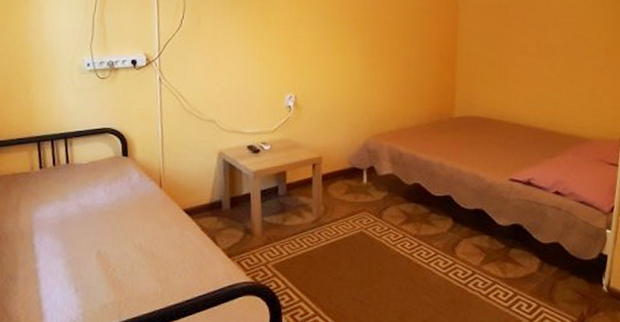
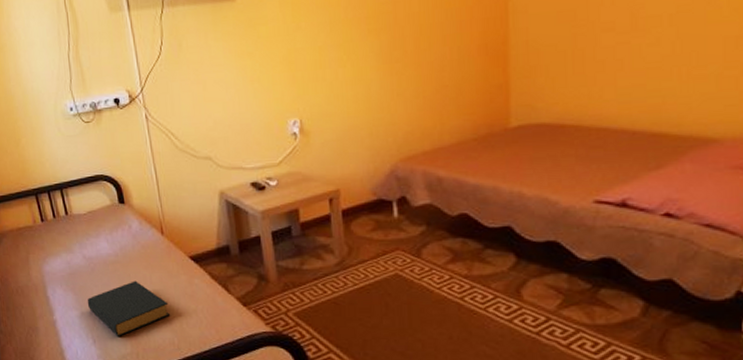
hardback book: none [75,230,158,285] -> present [87,281,170,336]

